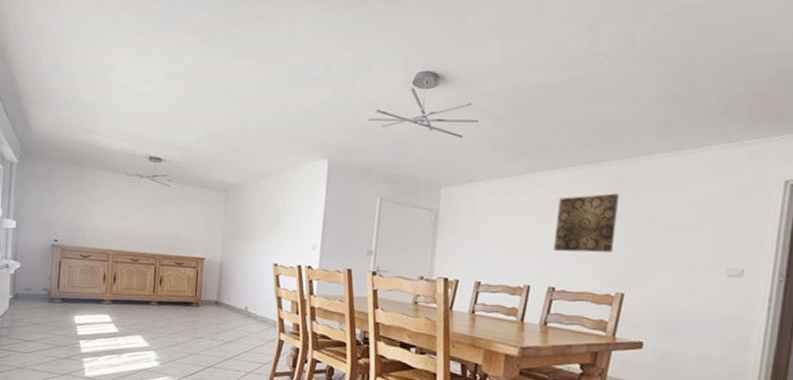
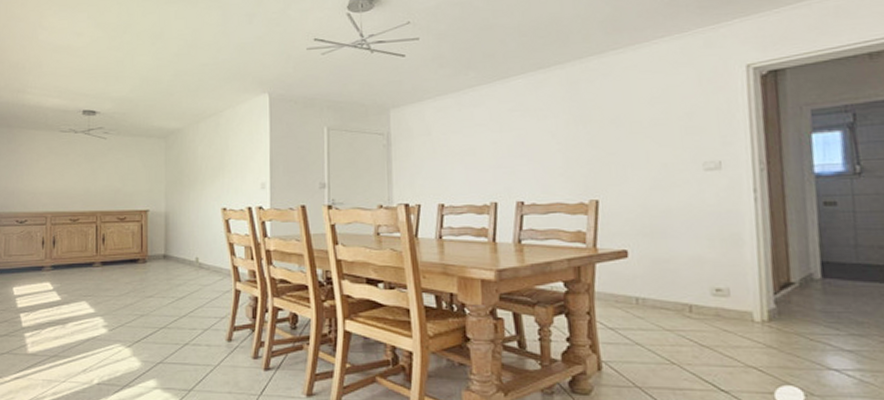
wall art: present [553,193,620,253] -> none [514,96,579,164]

